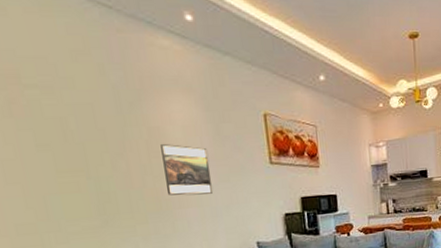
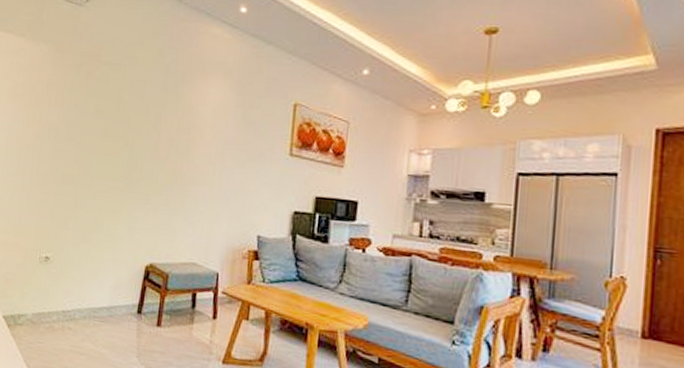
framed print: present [160,144,213,196] -> none [186,122,231,176]

